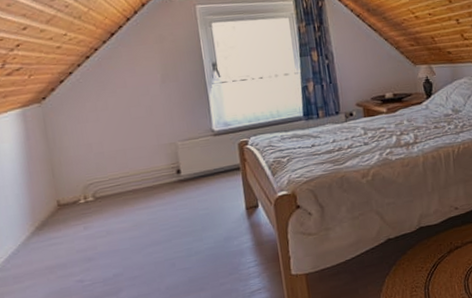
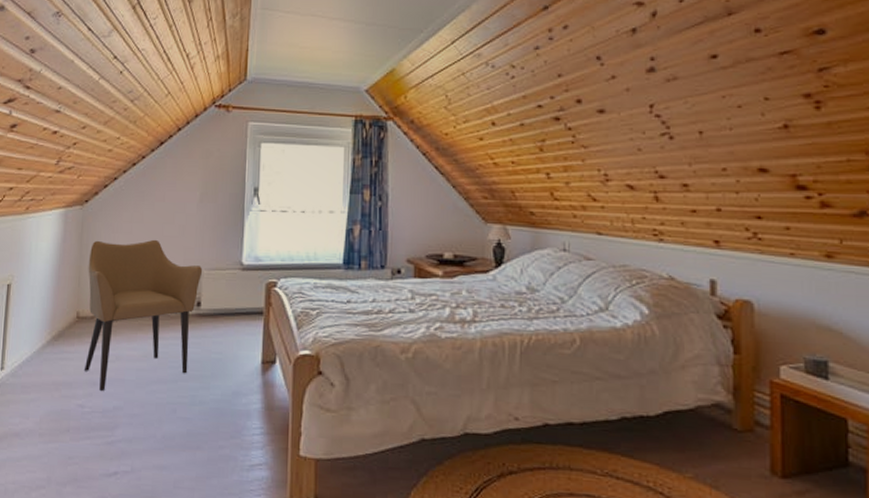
armchair: none [58,122,180,264] -> present [83,239,203,390]

